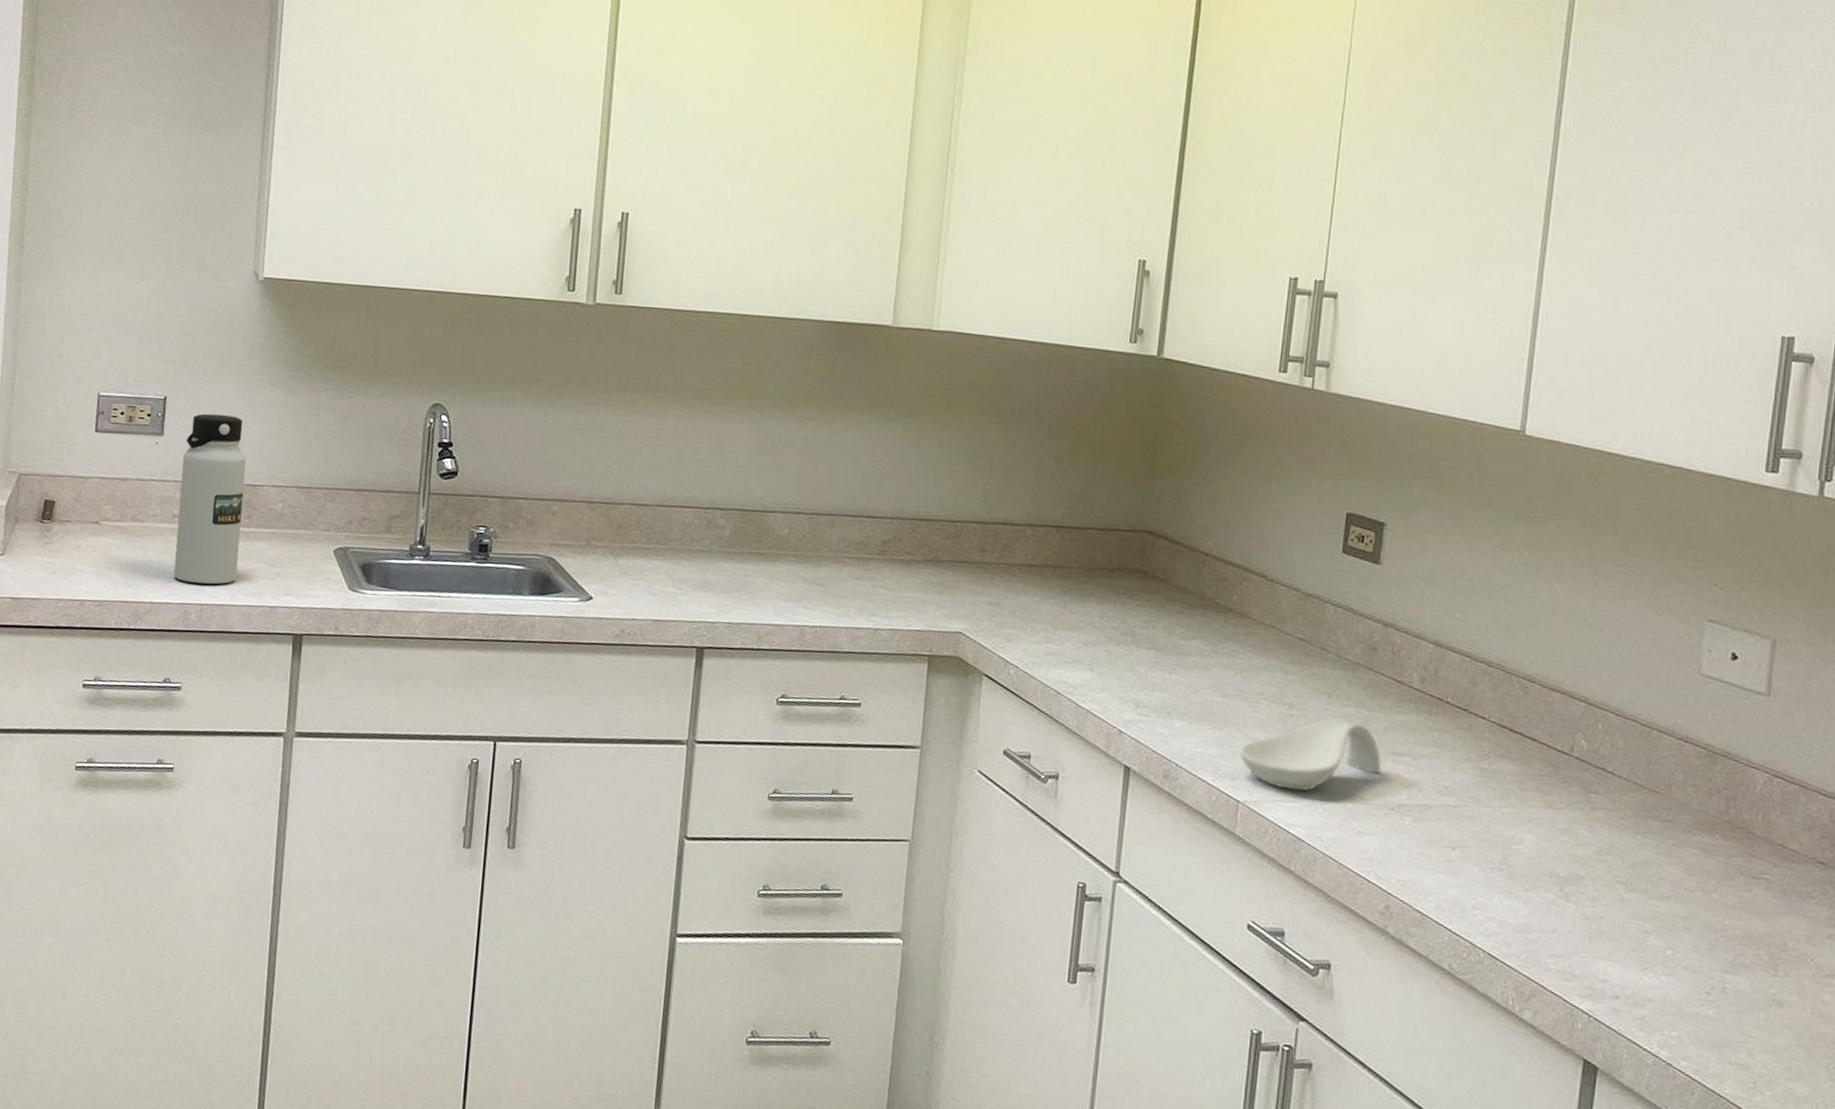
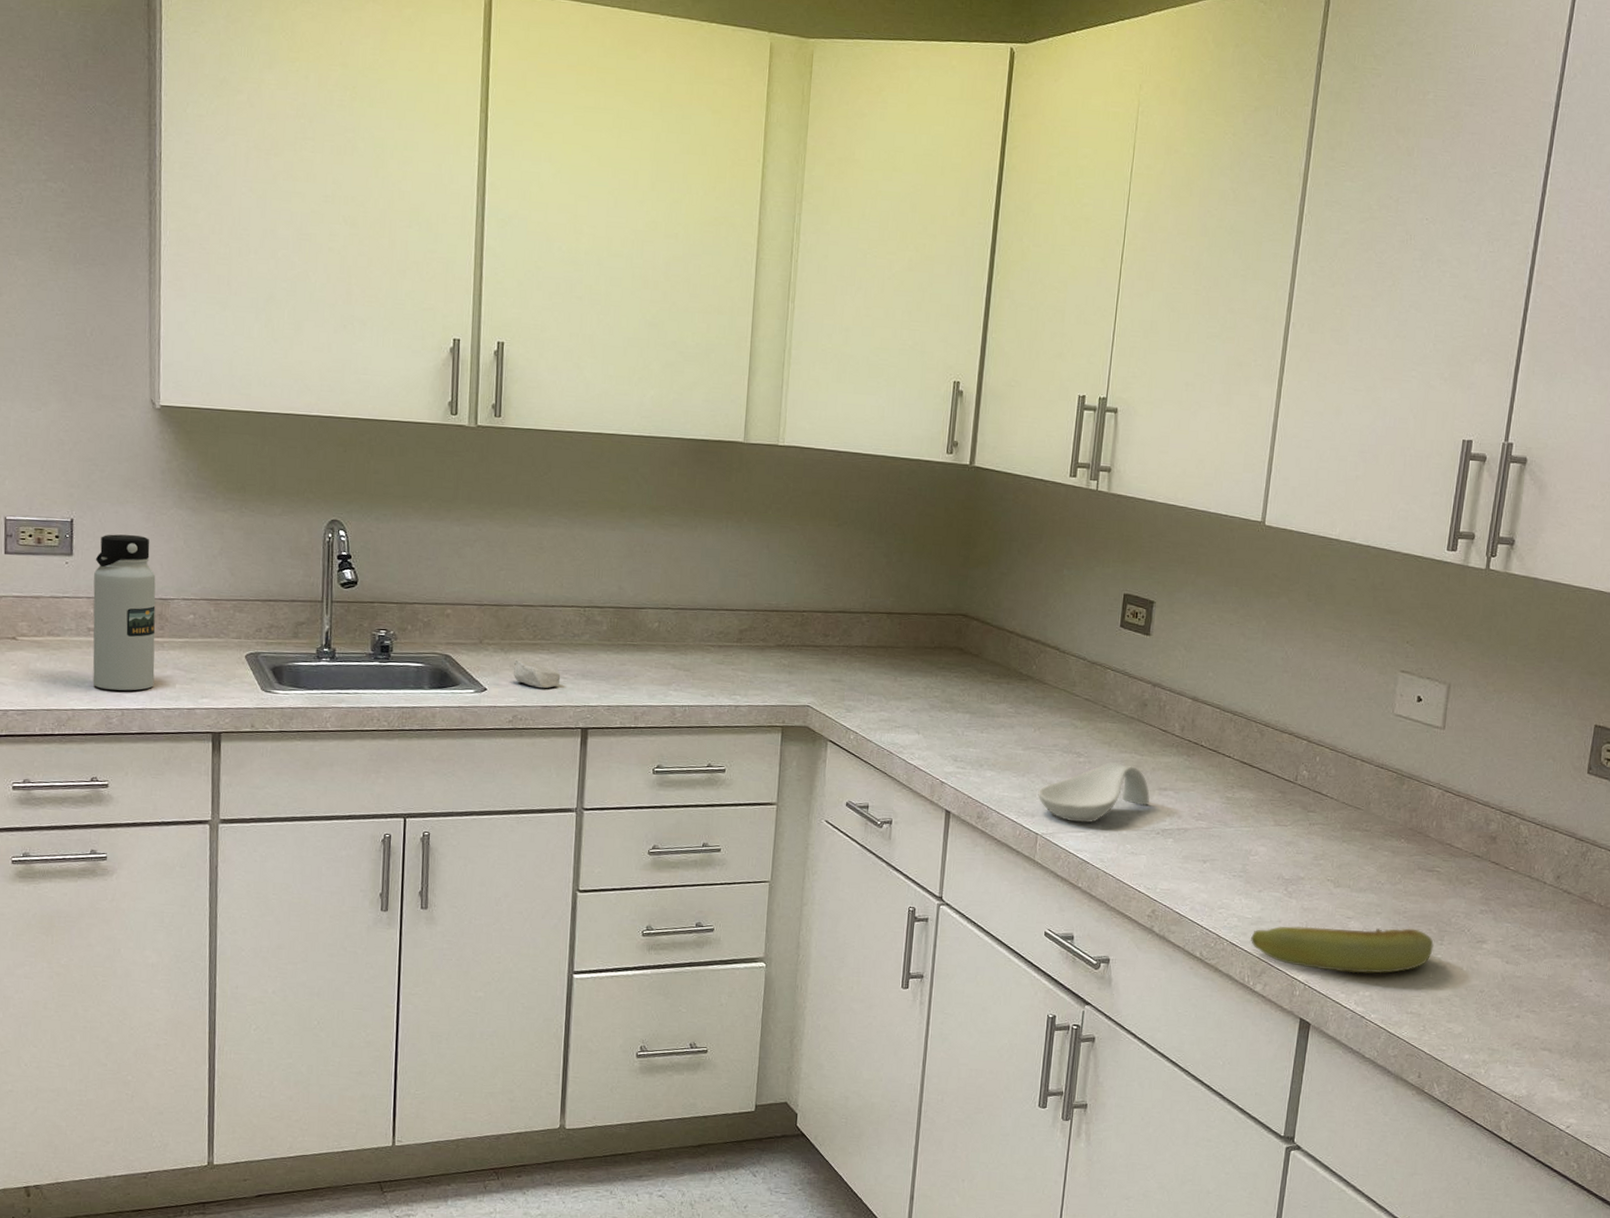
soap bar: none [622,565,676,600] -> present [513,659,561,689]
banana: none [1515,937,1764,1009] -> present [1251,926,1434,974]

